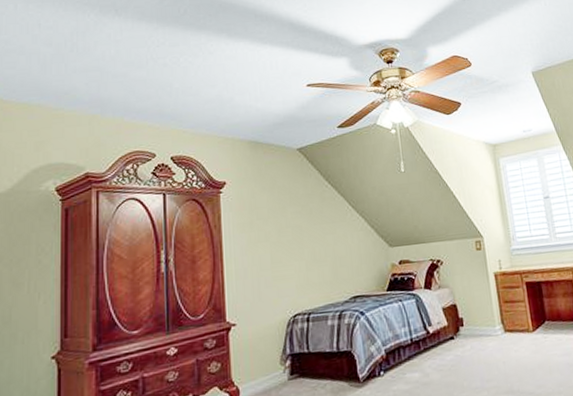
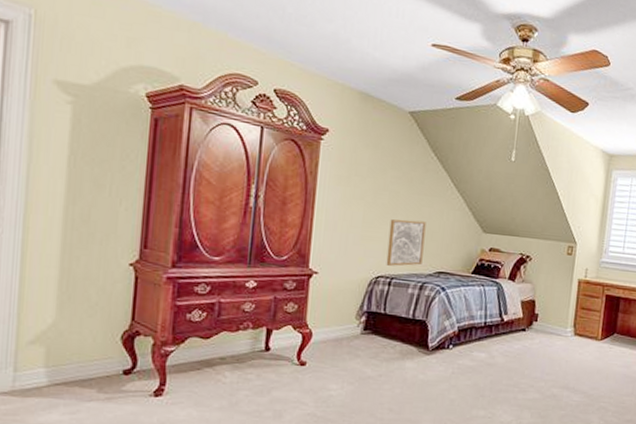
wall art: none [297,249,336,302] -> present [386,219,426,266]

